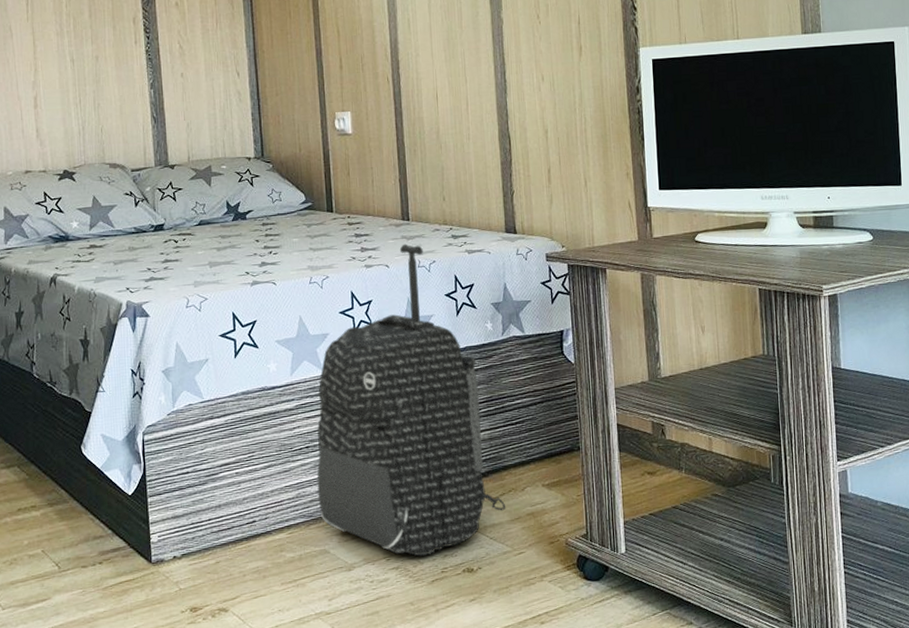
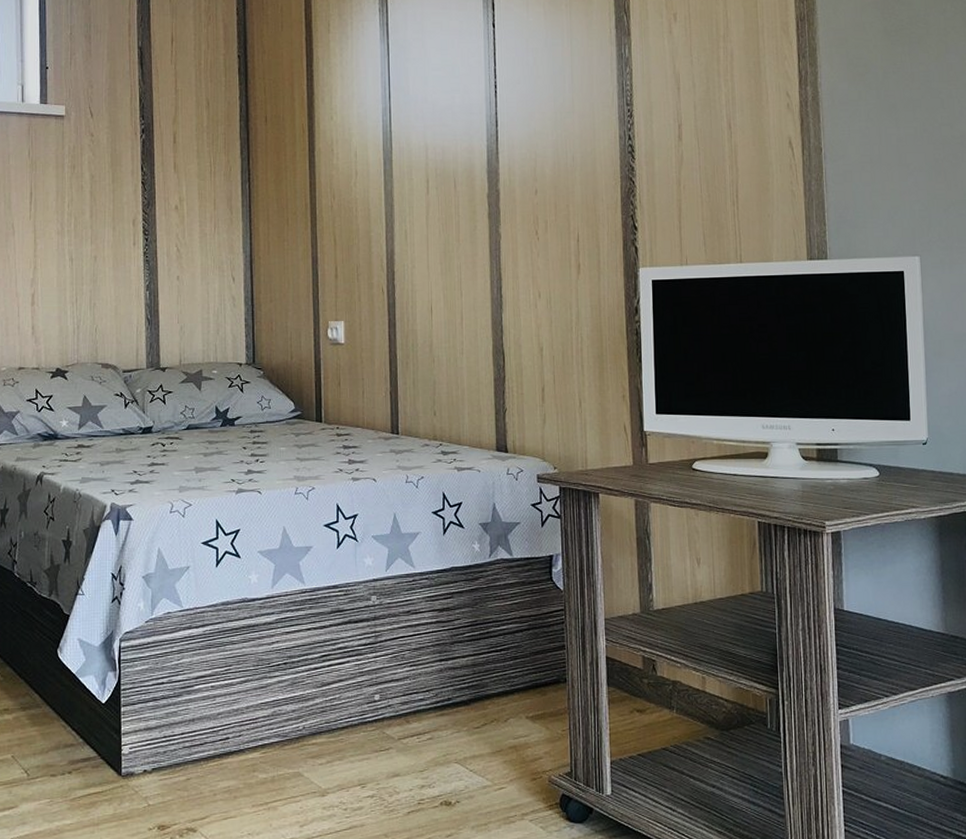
suitcase: present [317,243,506,556] -> none [293,458,488,785]

